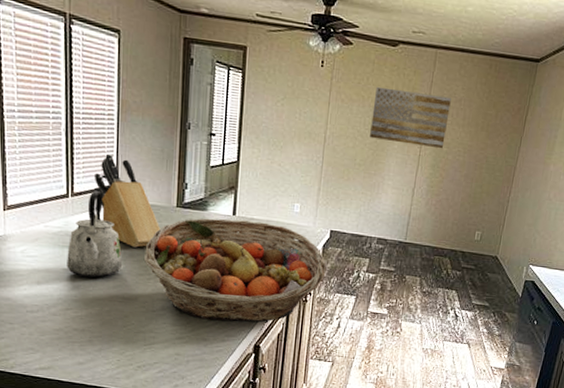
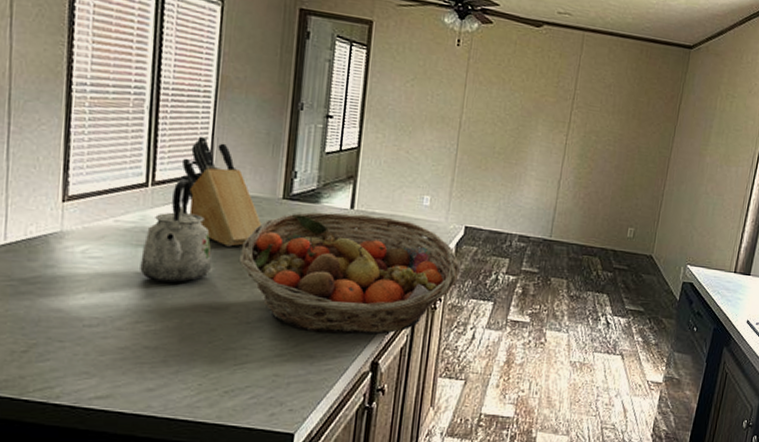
wall art: present [370,86,451,149] -> none [511,68,600,138]

